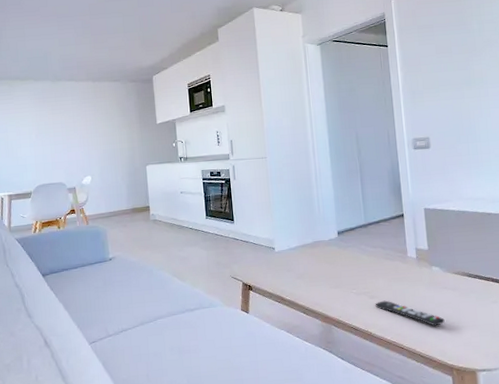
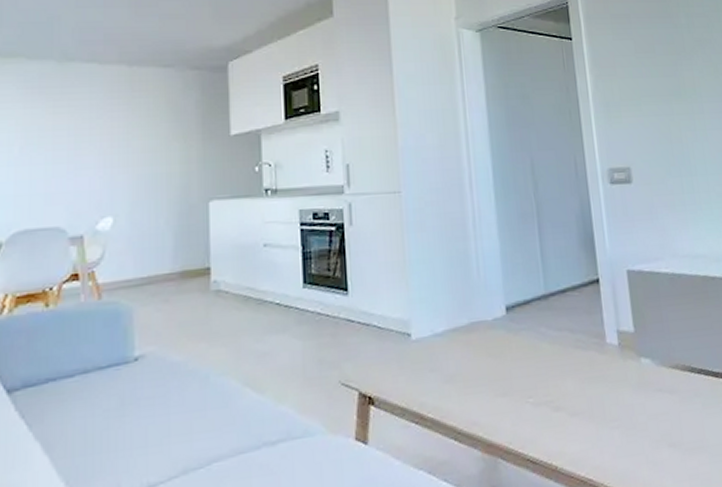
remote control: present [375,300,445,326] -> none [562,413,661,451]

